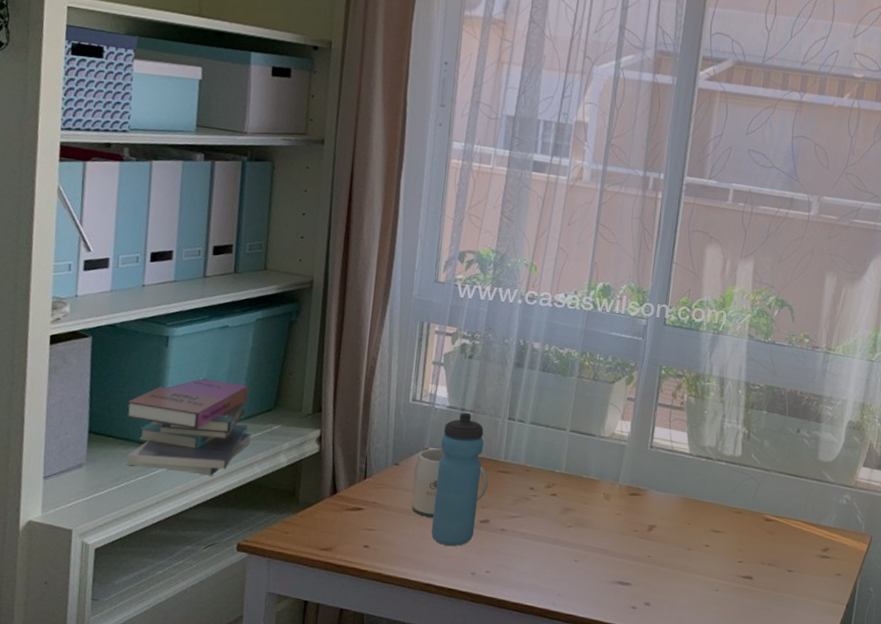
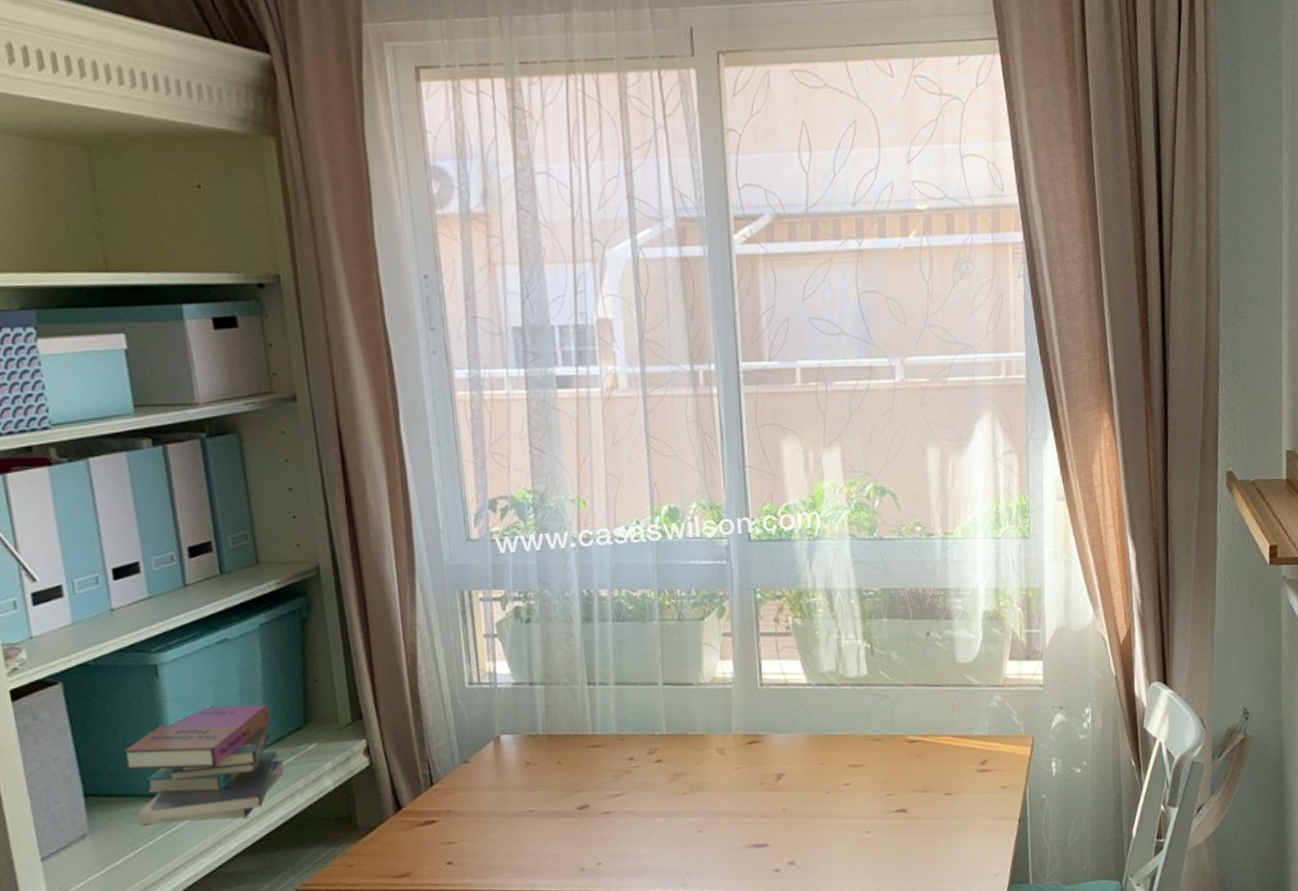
mug: present [412,448,489,517] -> none [488,733,579,816]
water bottle: present [431,412,484,546] -> none [513,686,574,844]

